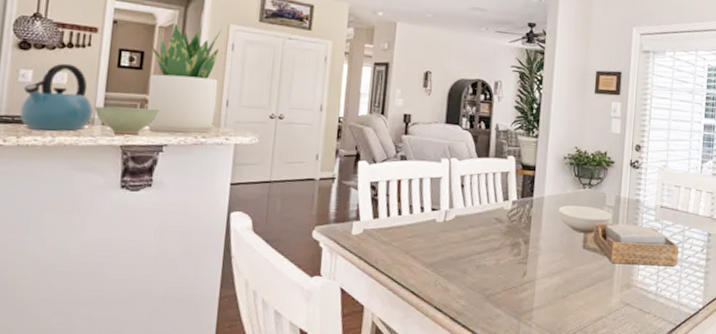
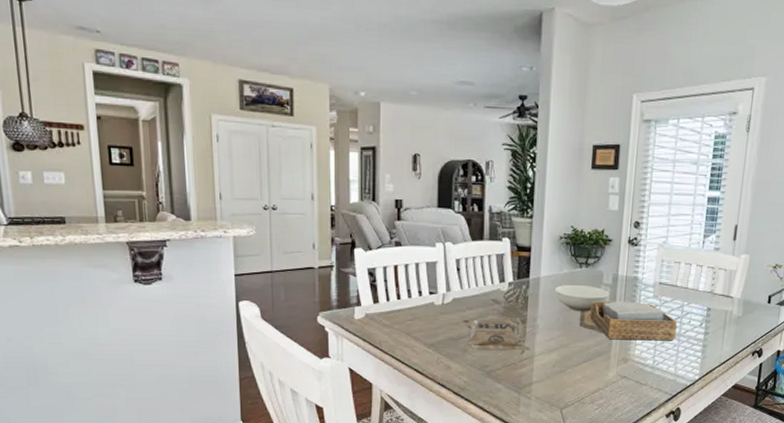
kettle: present [19,63,93,132] -> none [26,163,95,231]
bowl: present [94,105,159,135] -> none [96,204,157,231]
planter: present [147,24,222,134] -> none [138,116,210,229]
bag: none [464,237,533,274] -> present [463,318,531,351]

